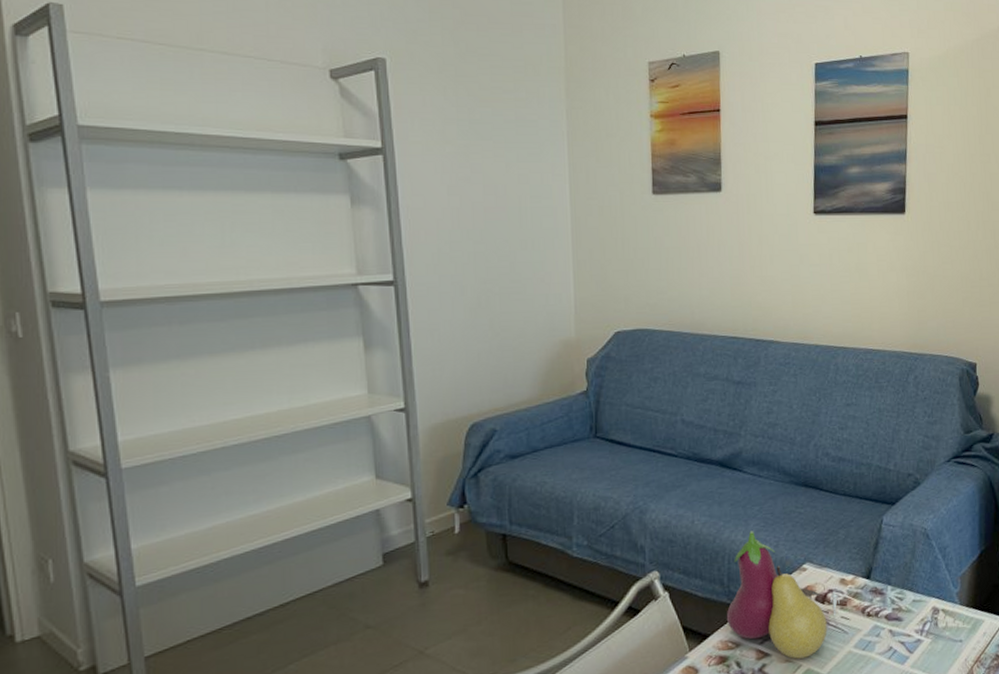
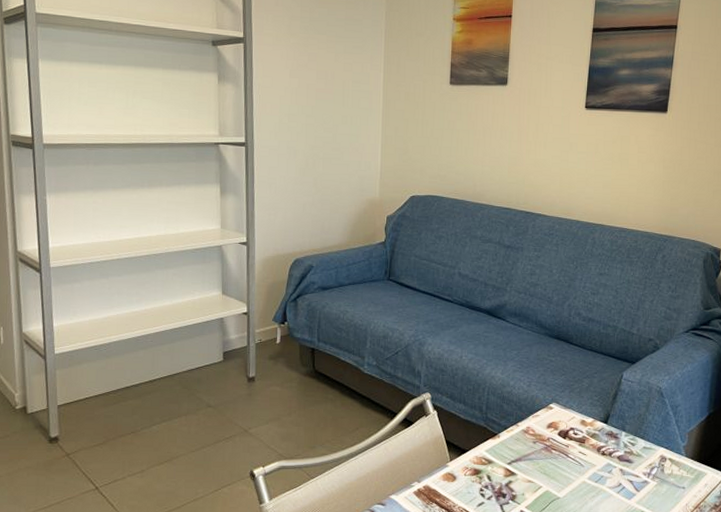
fruit: present [726,531,840,659] -> none [482,370,579,481]

